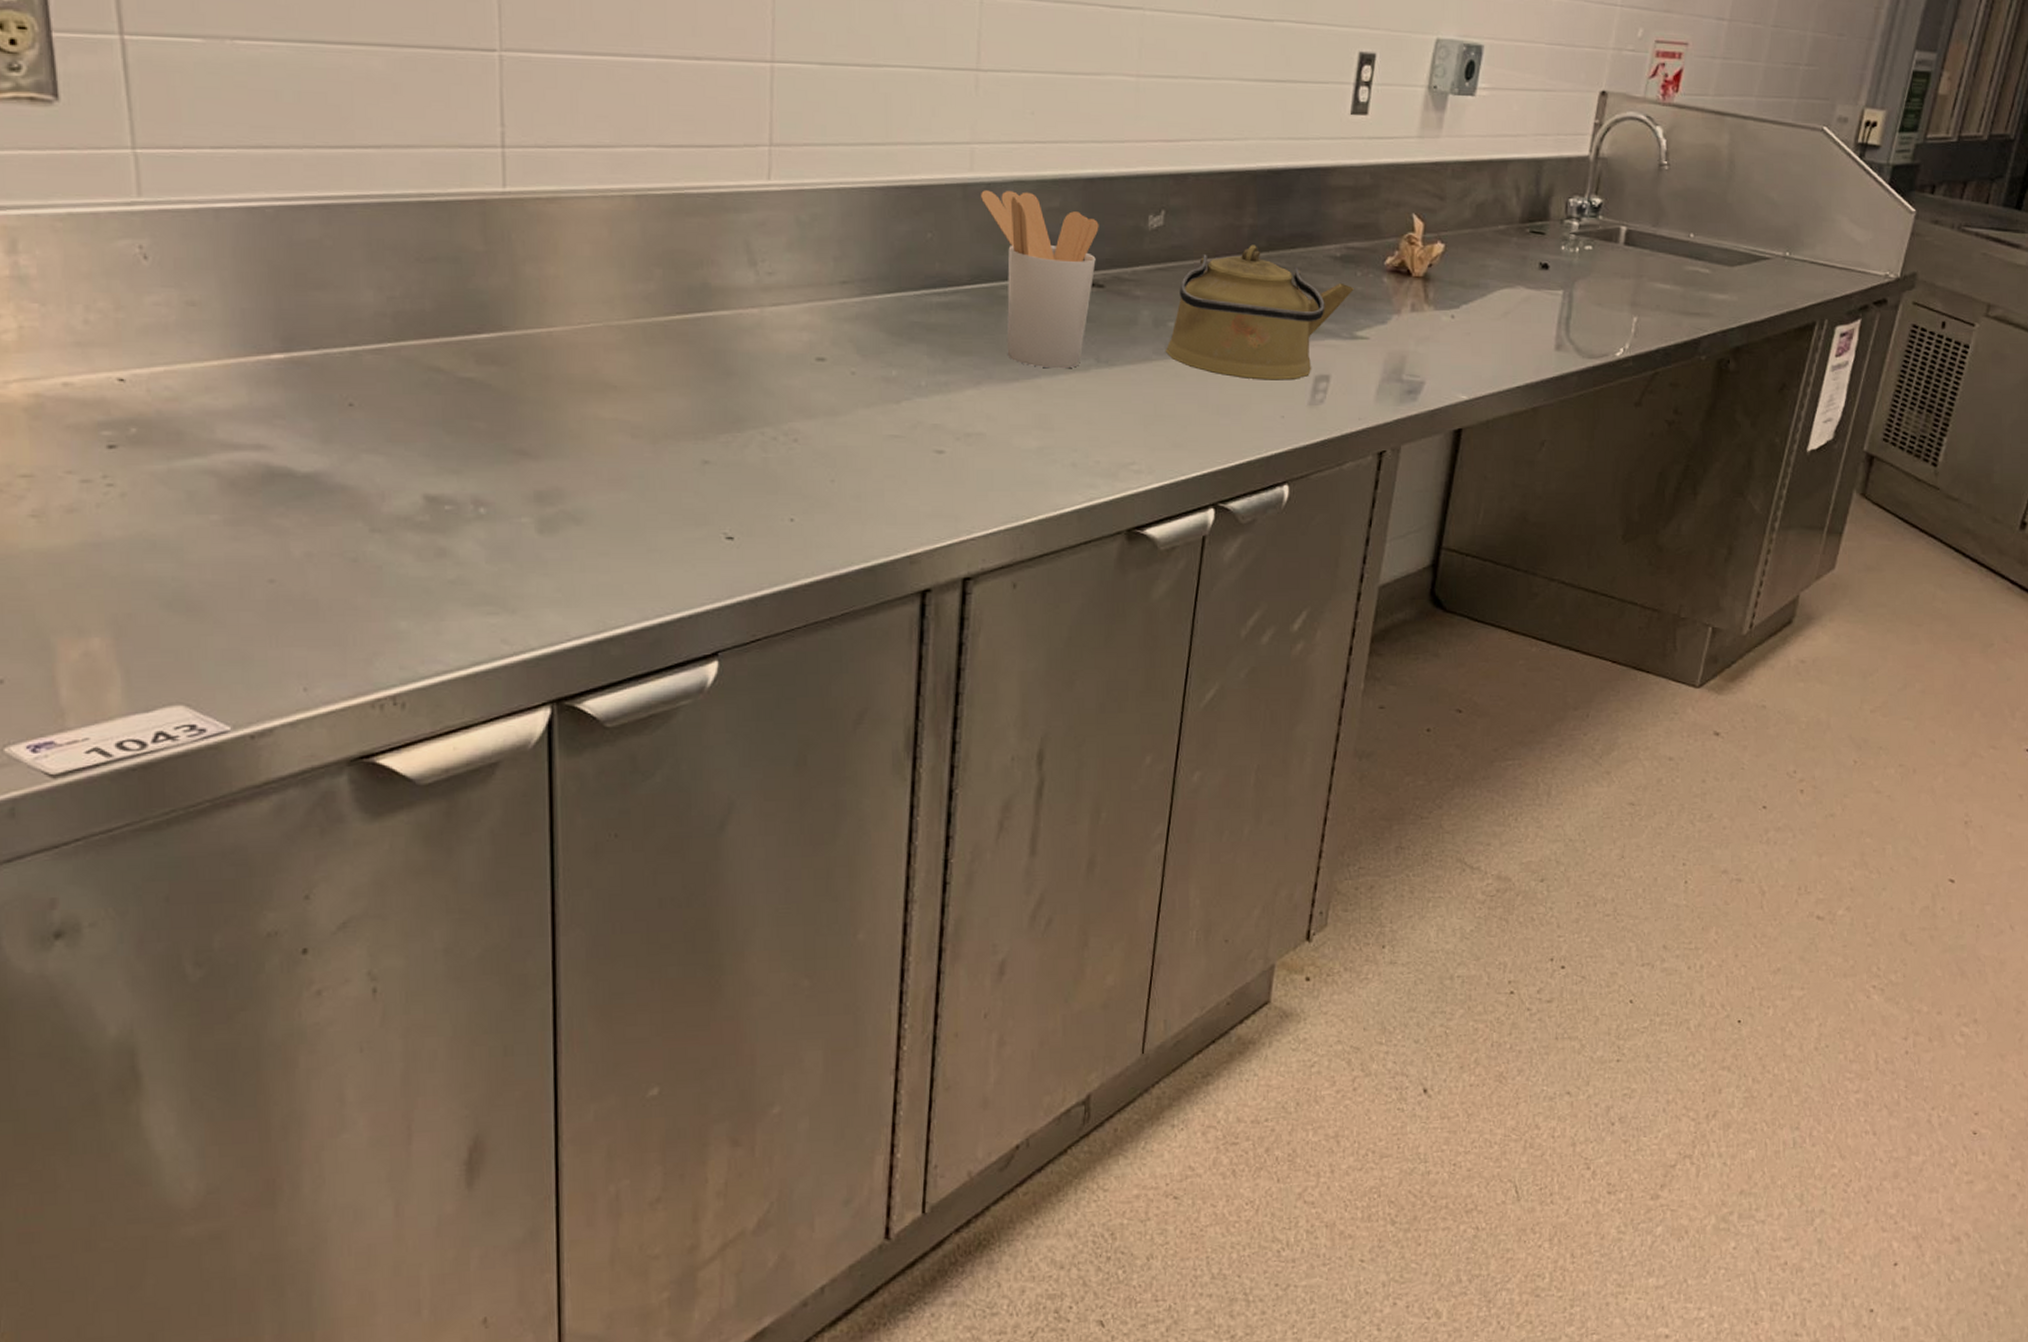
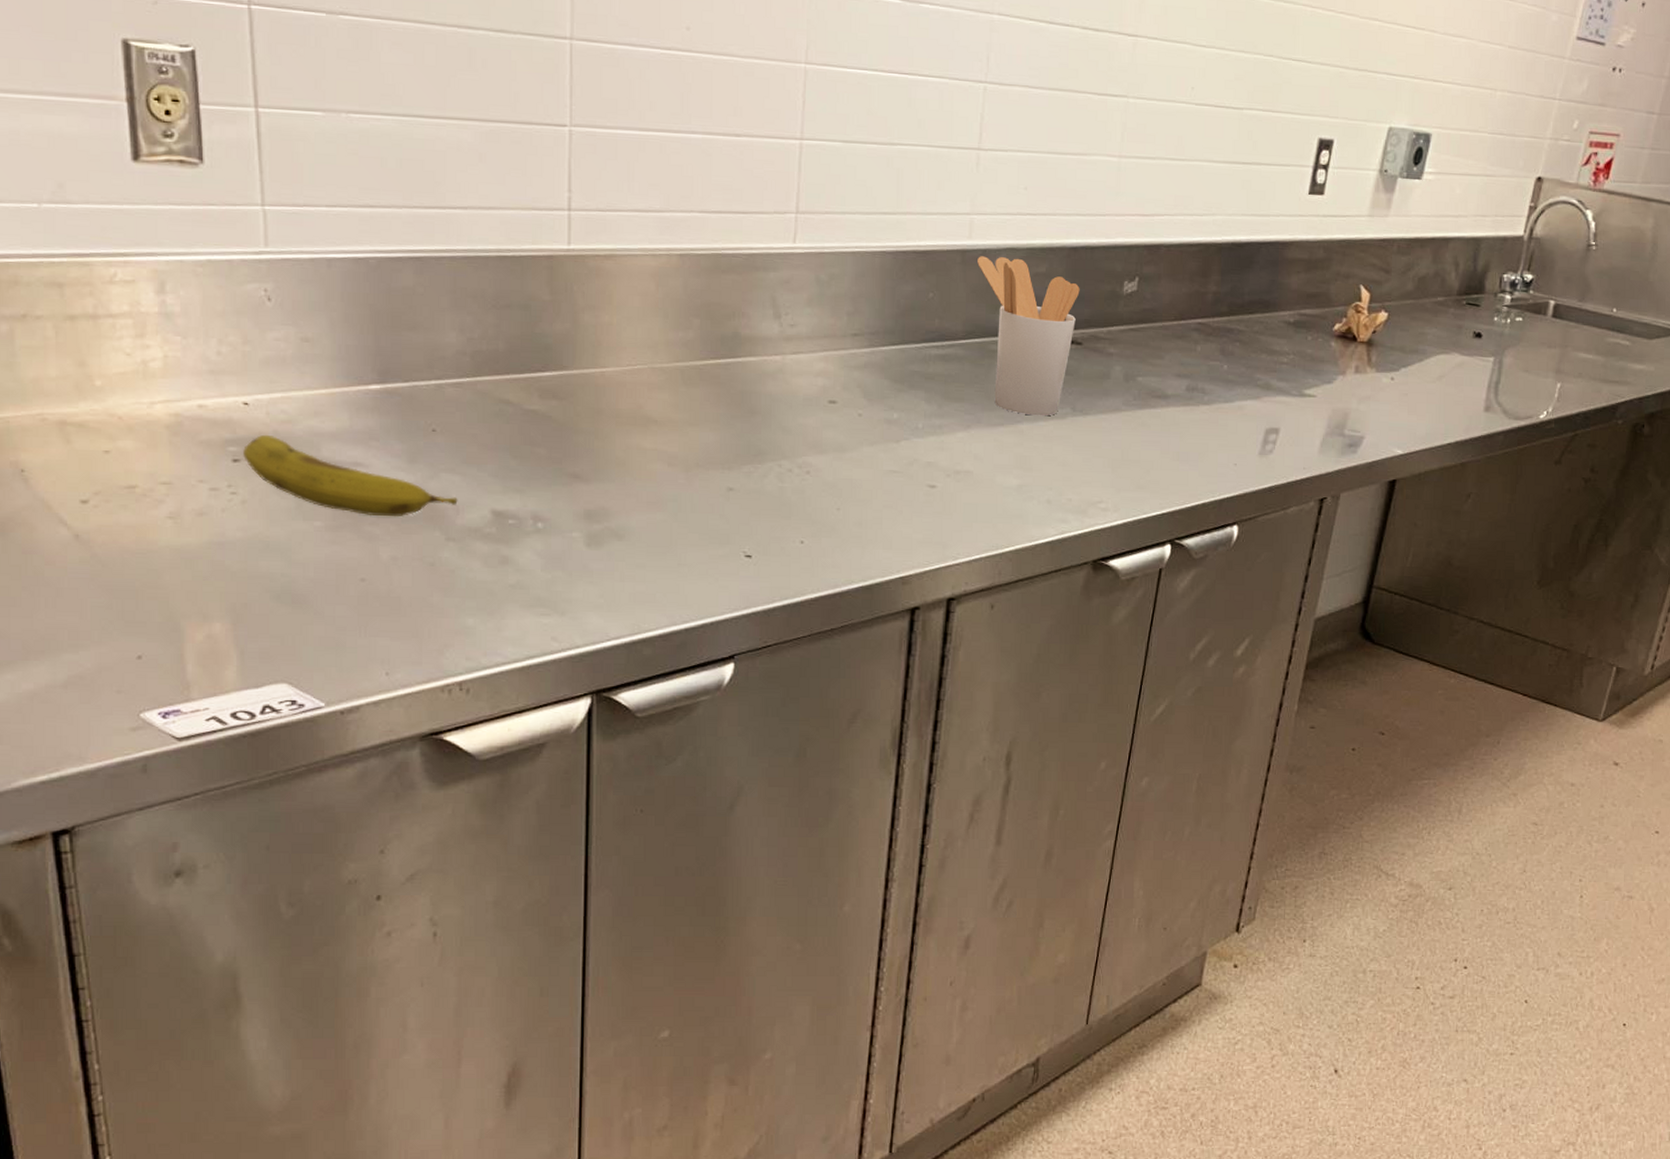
fruit: none [120,415,383,507] -> present [243,434,458,517]
kettle: present [1165,245,1354,380] -> none [1133,310,1304,432]

